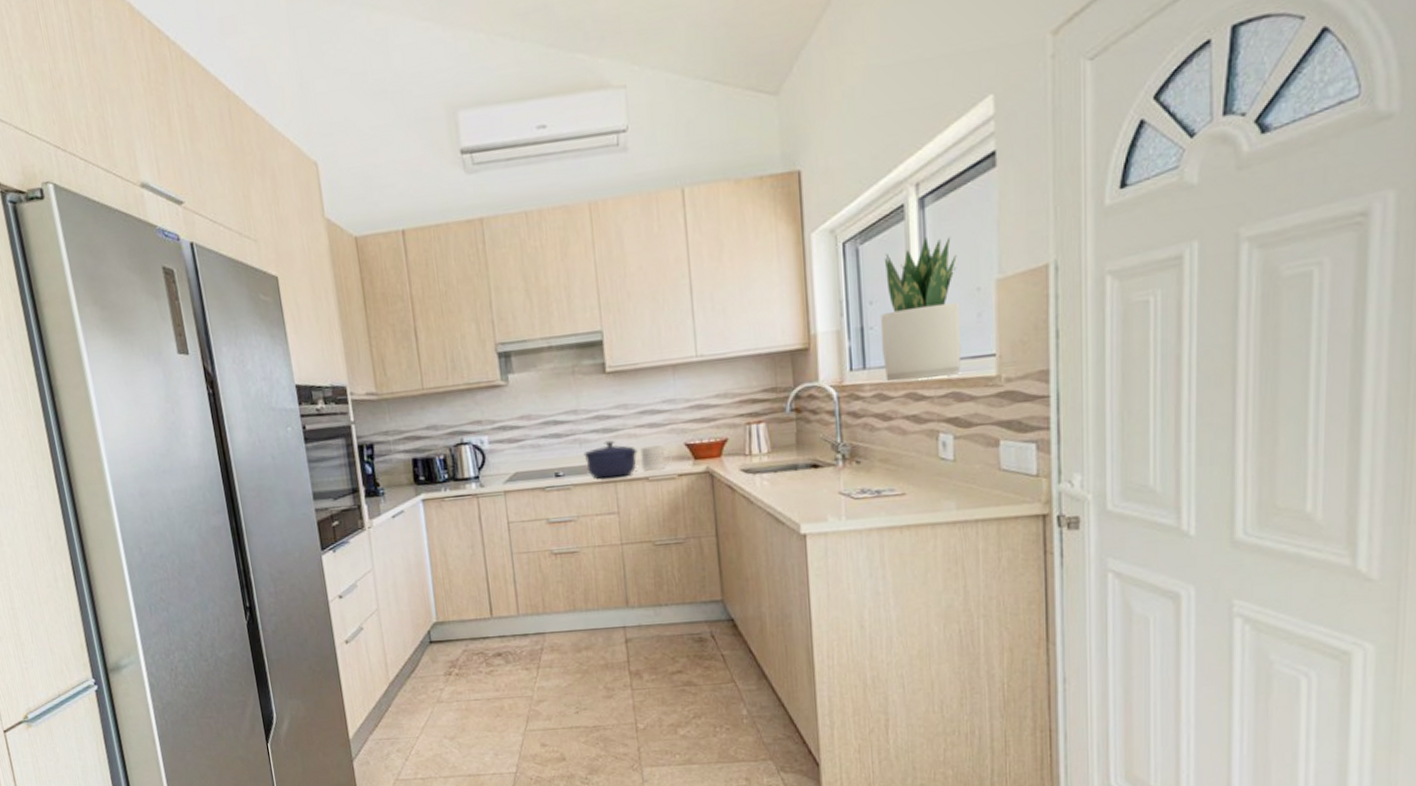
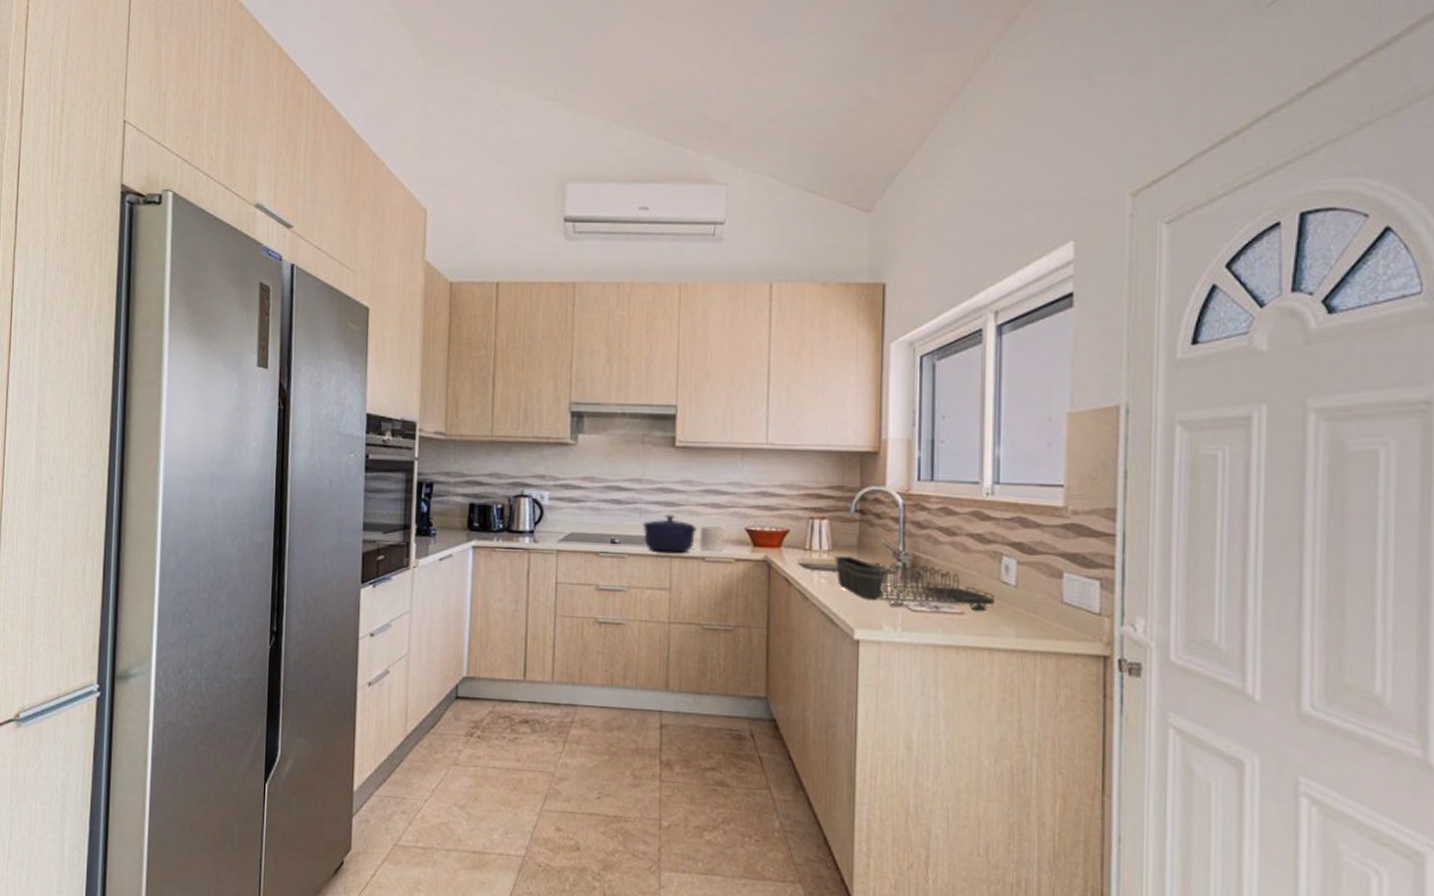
dish rack: none [774,451,935,499] -> present [834,556,995,610]
planter: present [880,237,962,382] -> none [950,363,1031,500]

